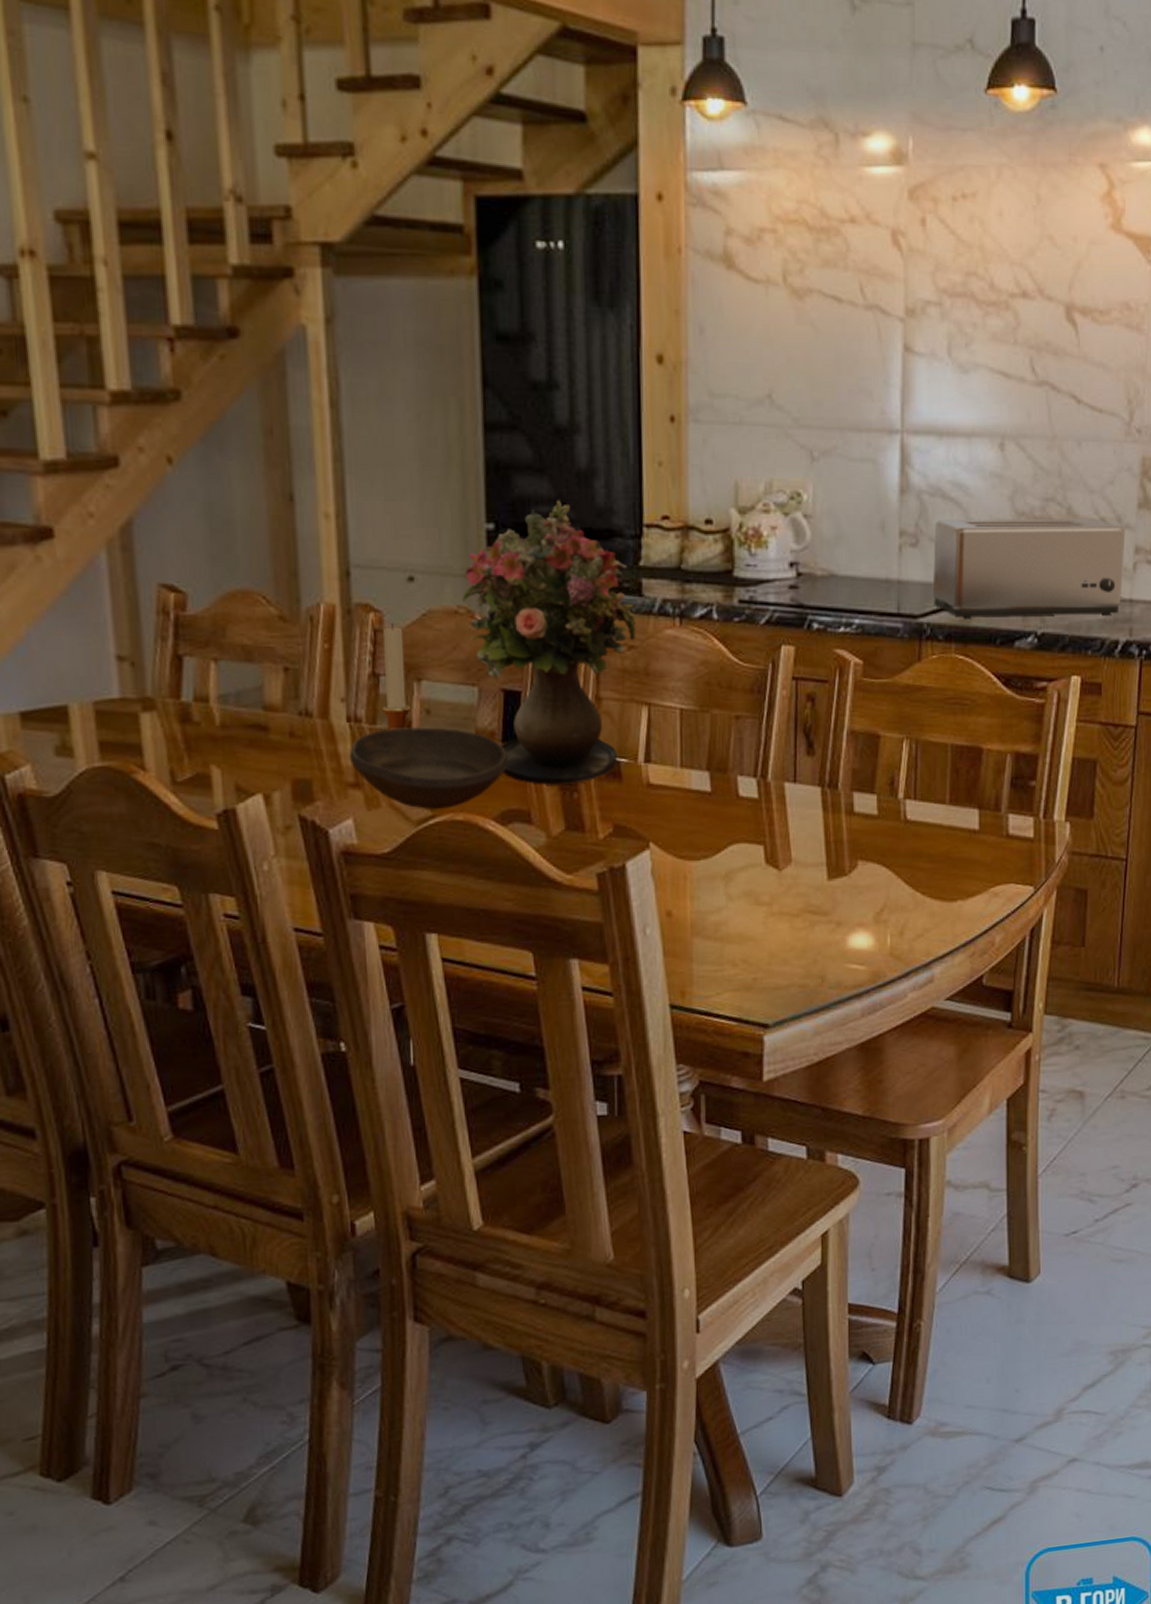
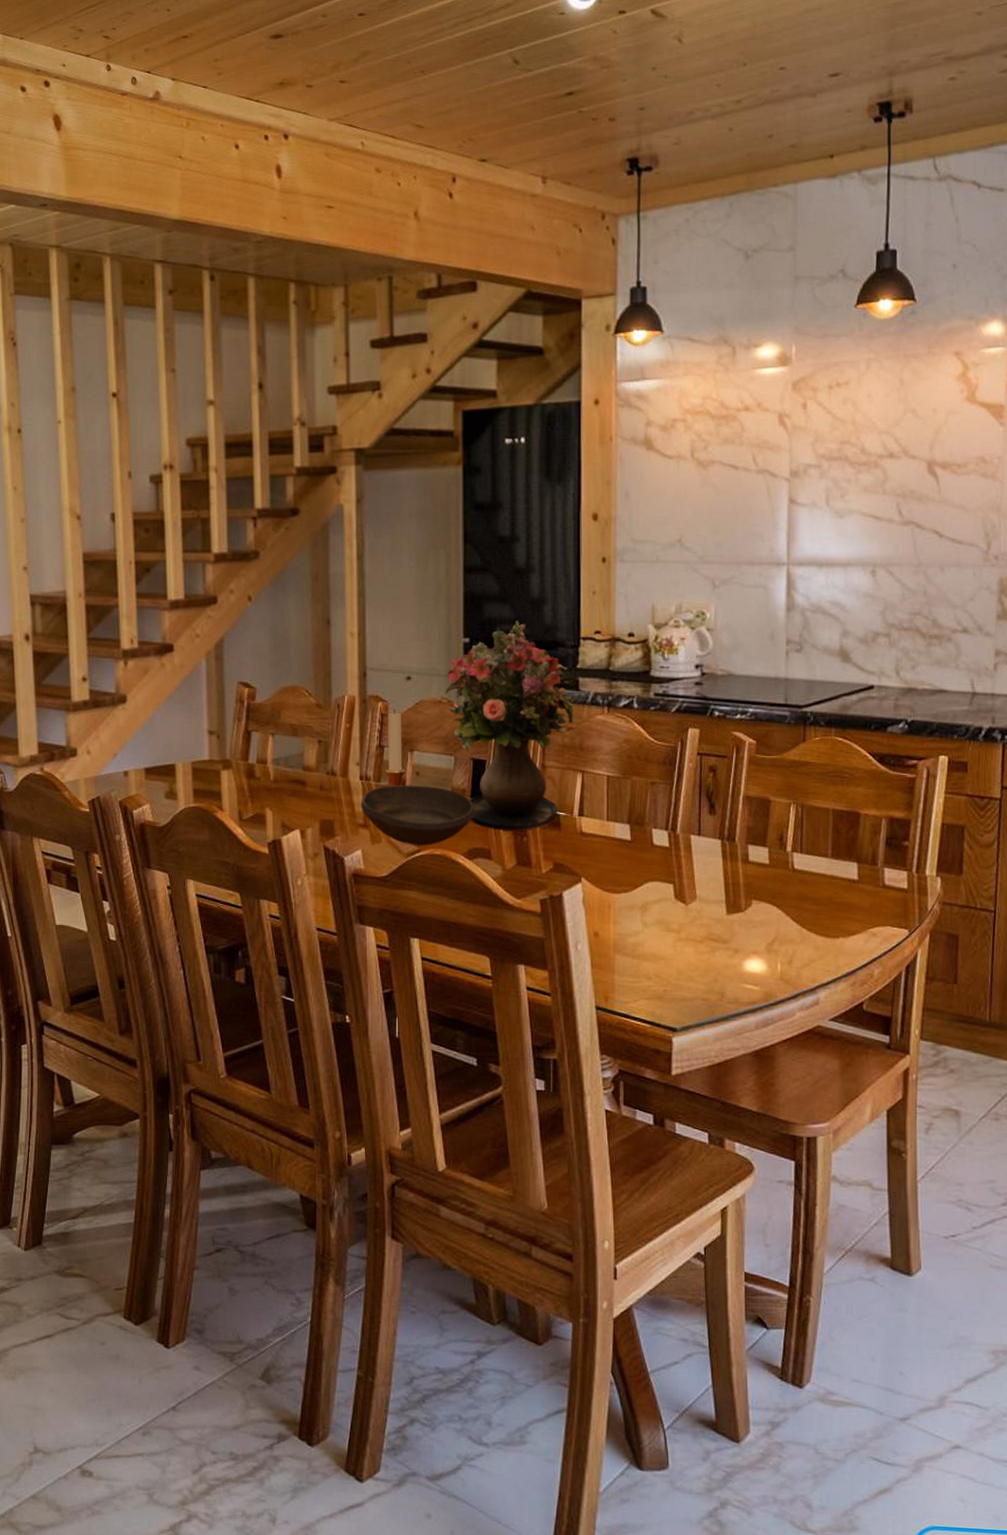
toaster: present [932,517,1126,618] -> none [815,627,986,708]

